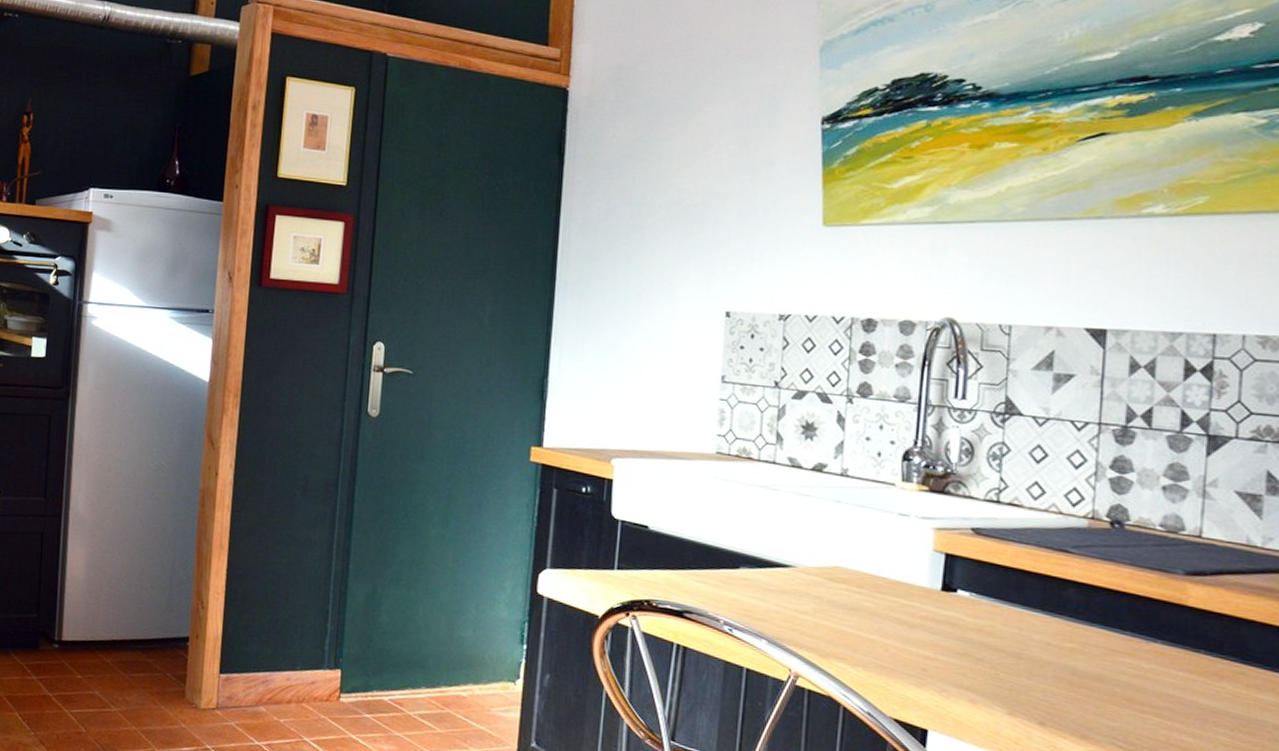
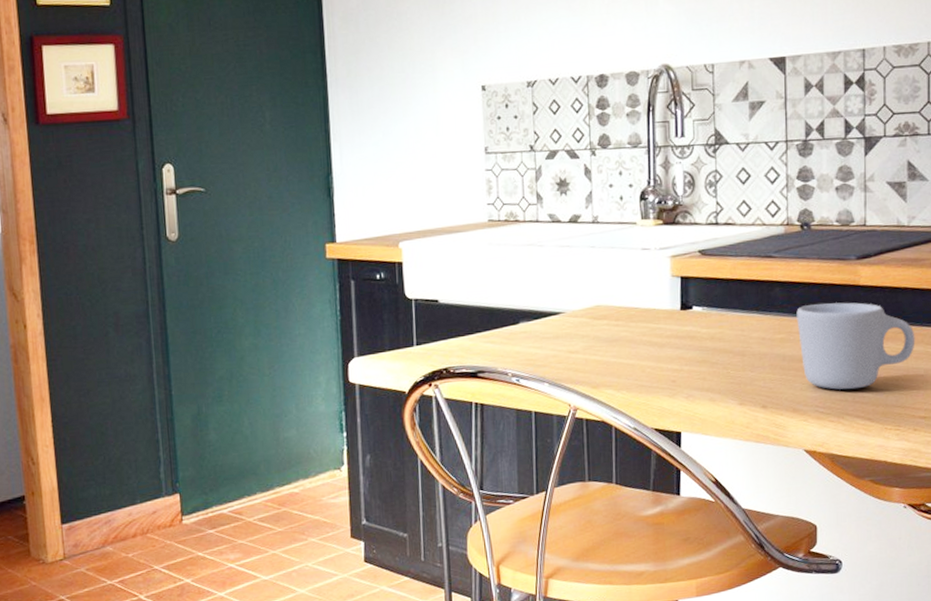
mug: none [1095,615,1263,730] -> present [796,302,915,390]

